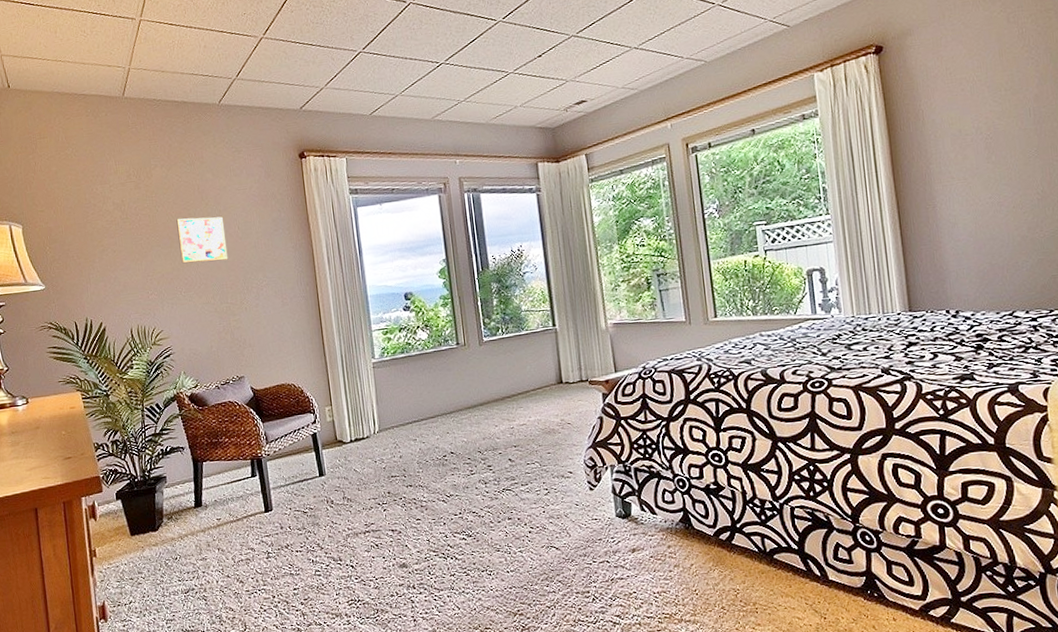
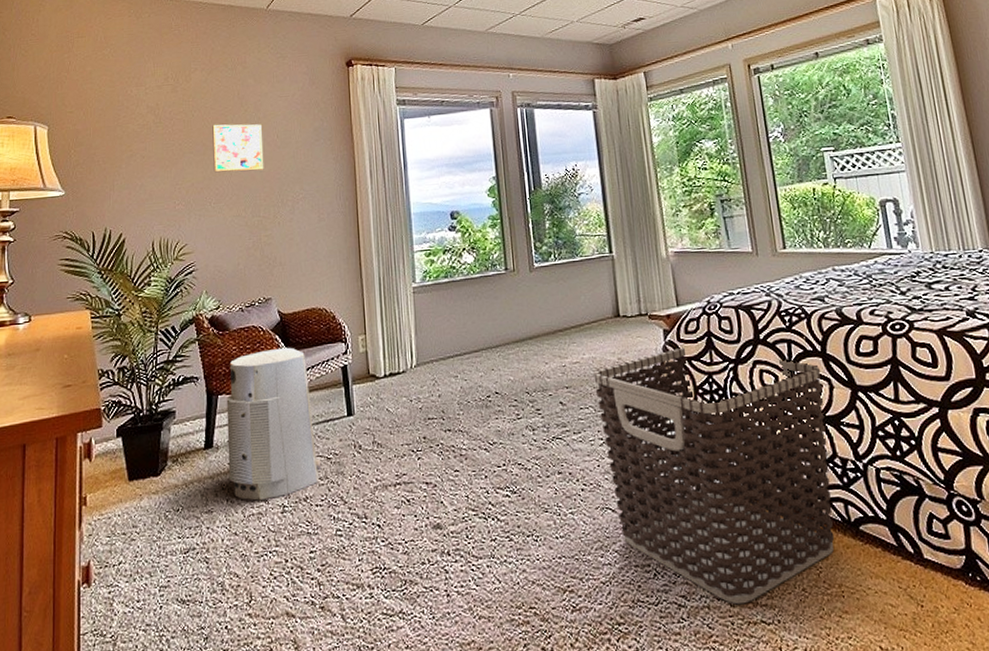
air purifier: none [210,419,299,549] -> present [226,347,322,501]
clothes hamper: none [539,408,752,621] -> present [593,347,835,605]

